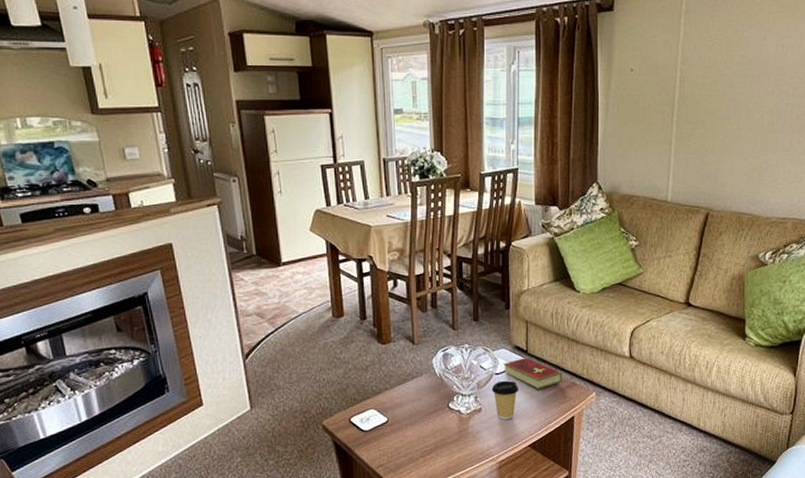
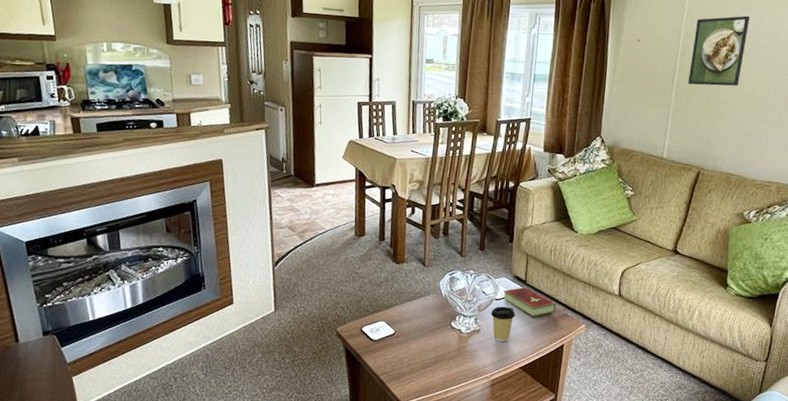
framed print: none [688,33,753,116] -> present [687,15,751,86]

